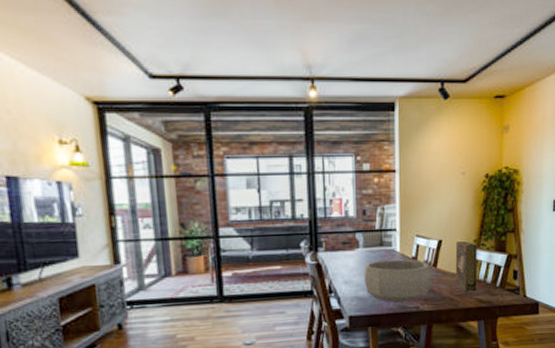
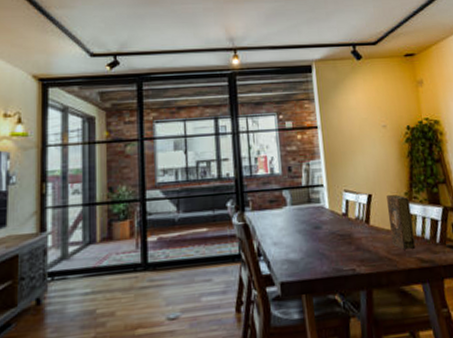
decorative bowl: present [363,259,432,303] -> none [293,216,366,265]

